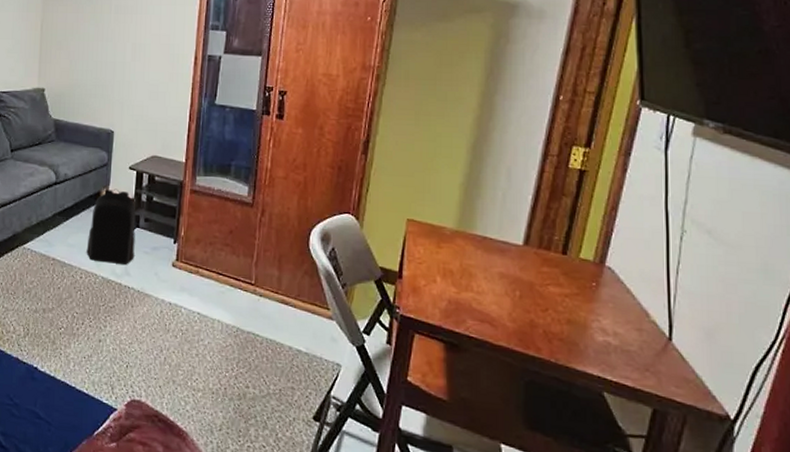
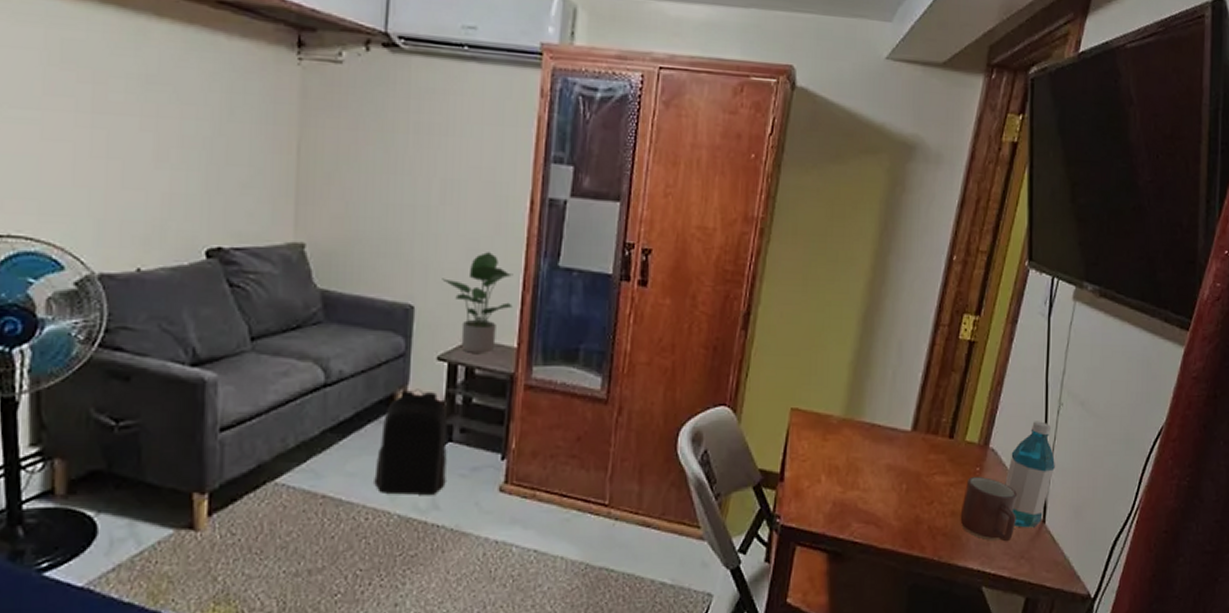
potted plant: none [133,94,183,166] -> present [442,252,513,353]
mug: none [577,290,639,354] -> present [960,476,1018,542]
water bottle: none [624,245,680,344] -> present [1005,421,1055,528]

